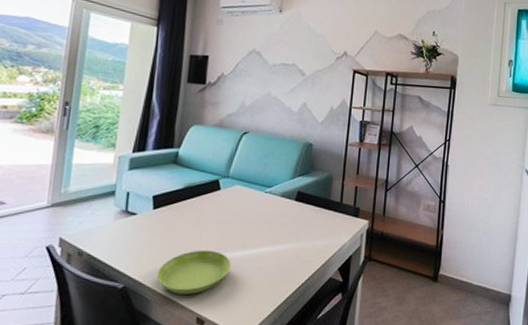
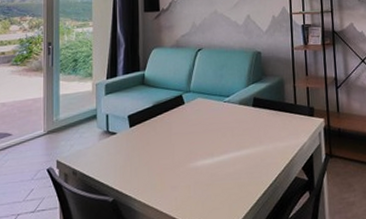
saucer: present [157,250,231,294] -> none [140,160,203,203]

